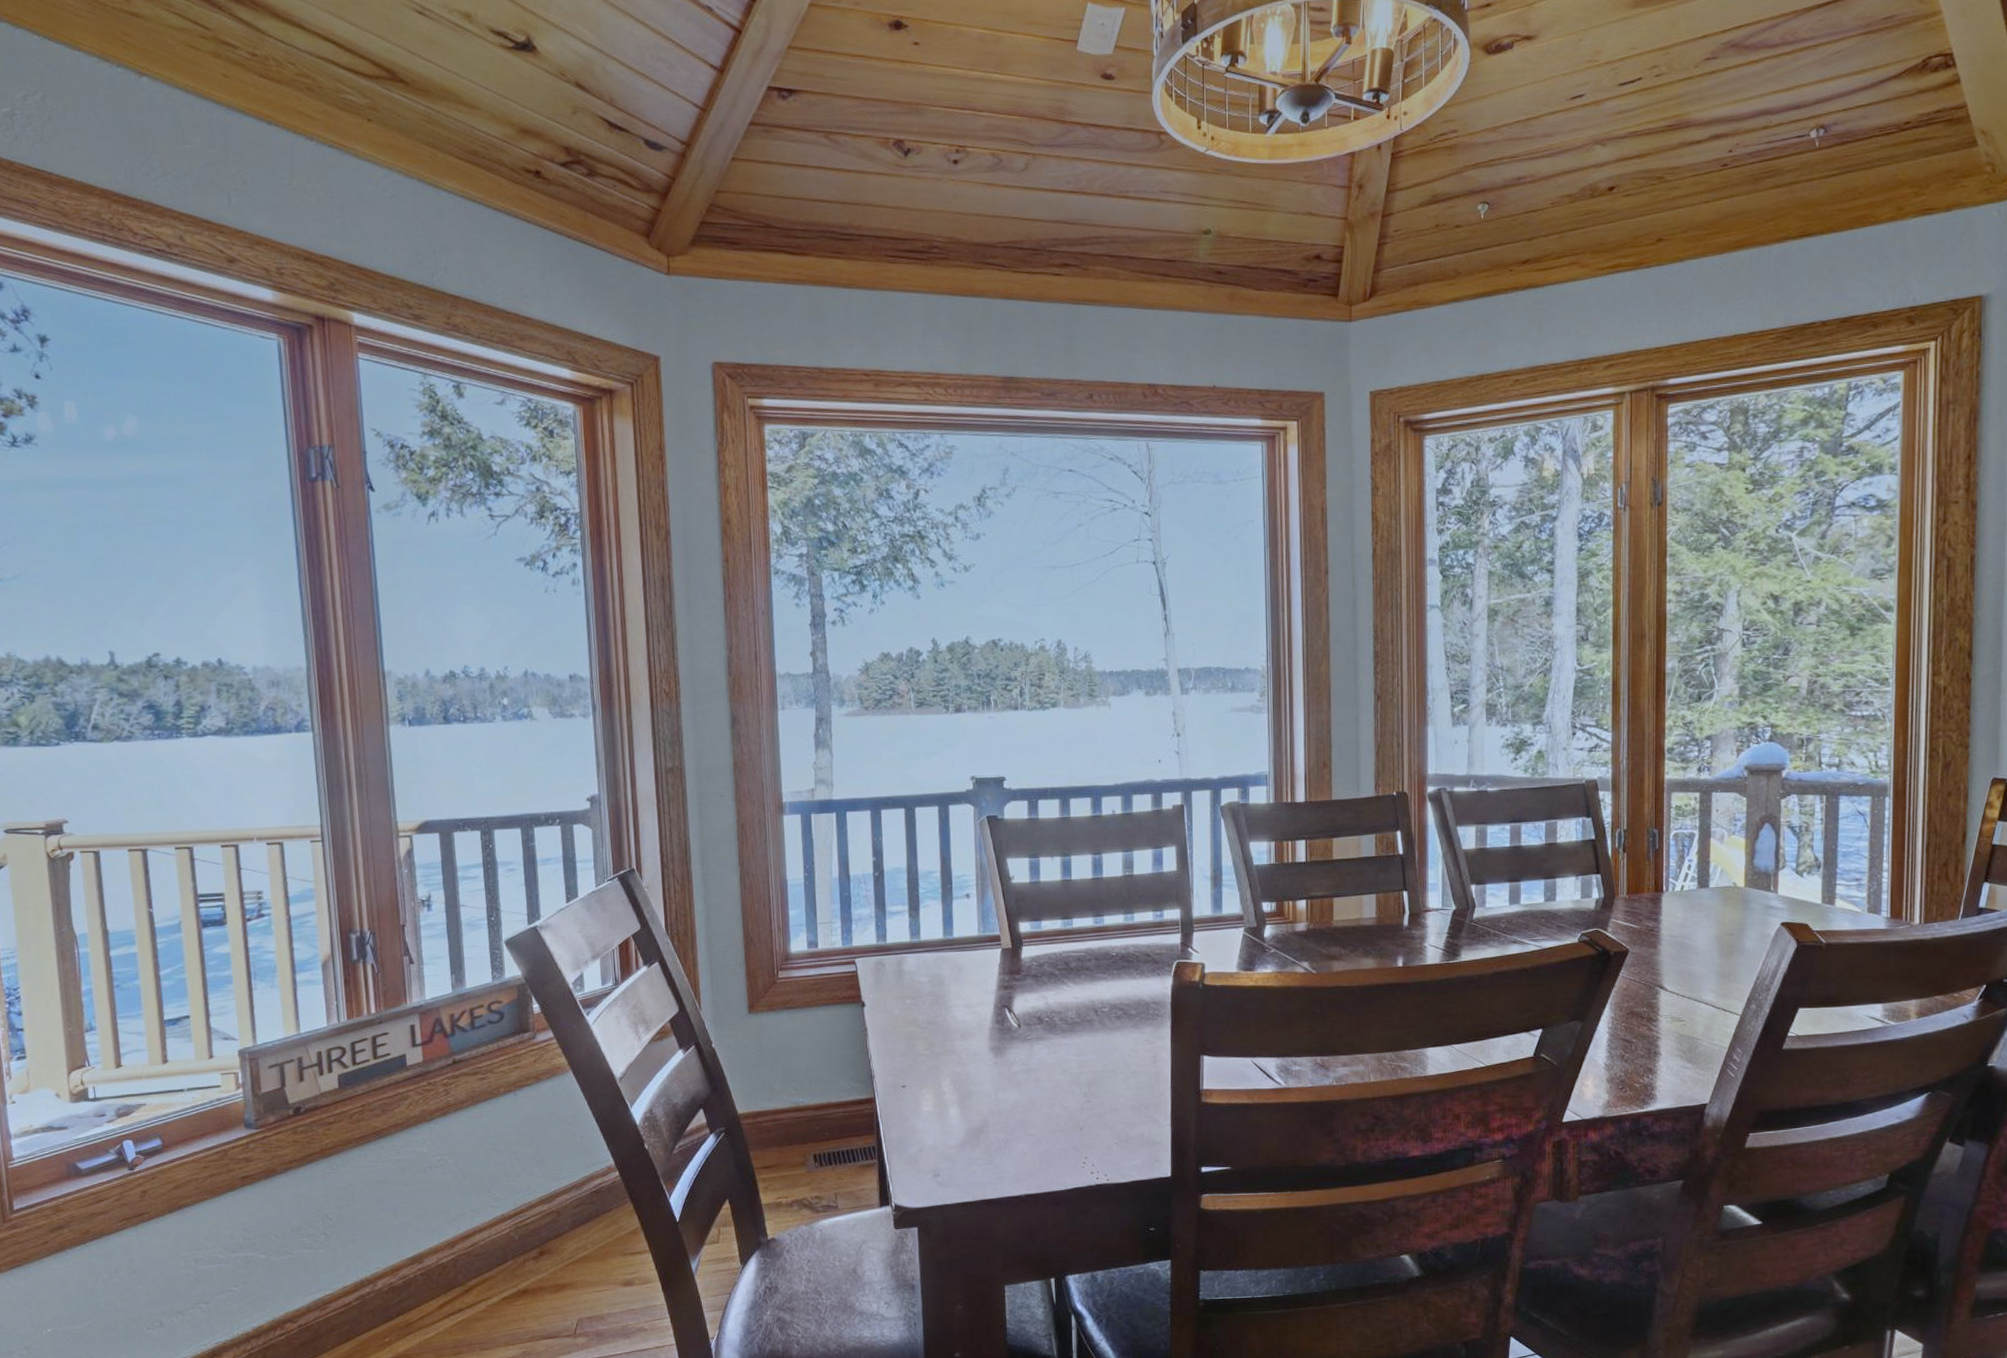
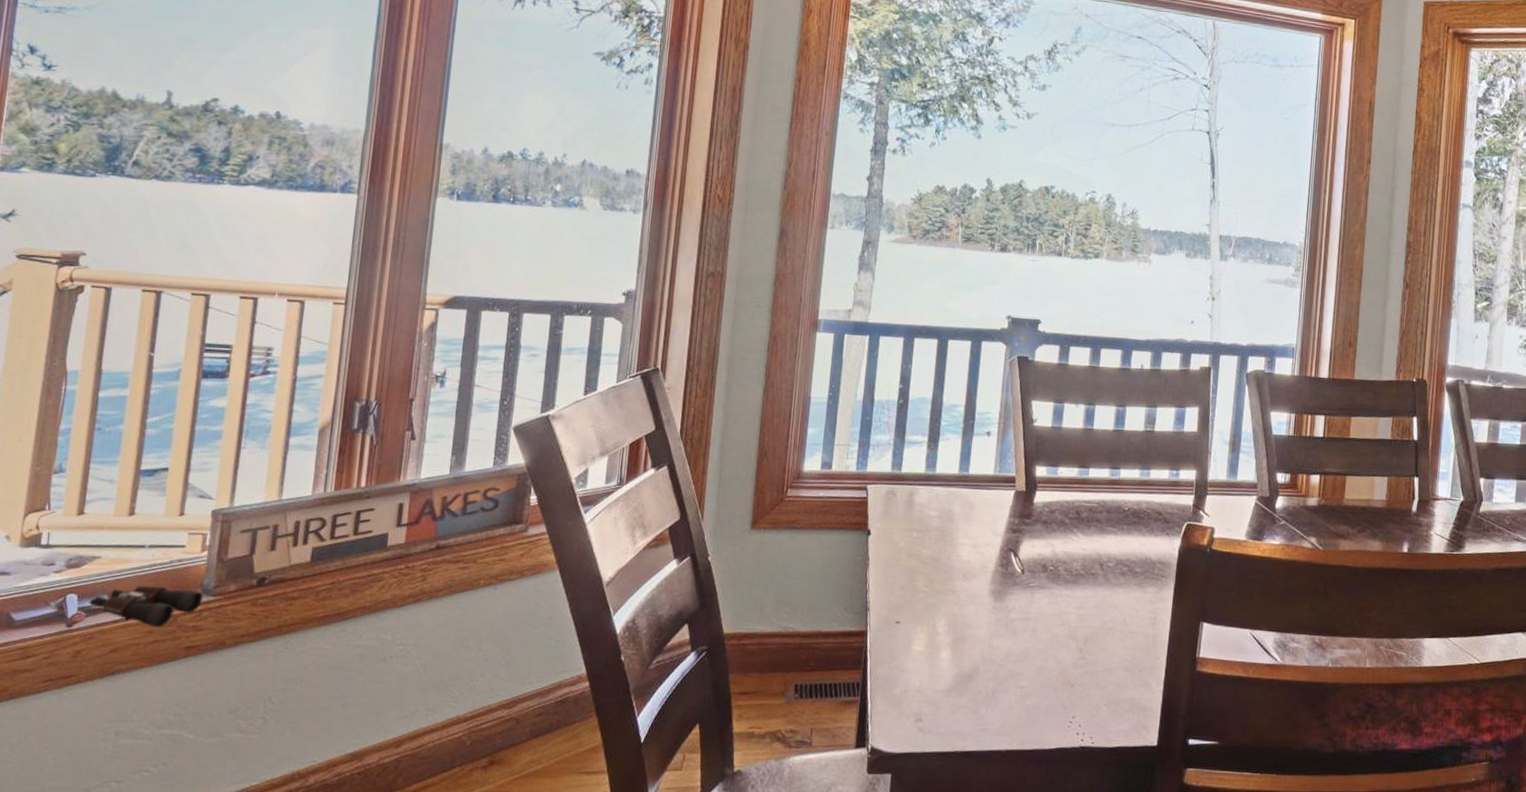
binoculars: none [144,1125,248,1163] -> present [89,586,204,628]

